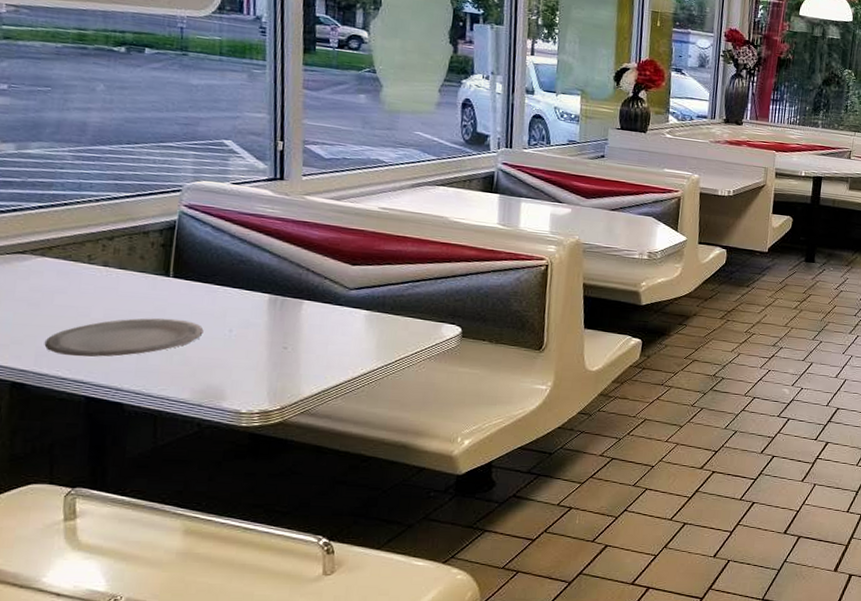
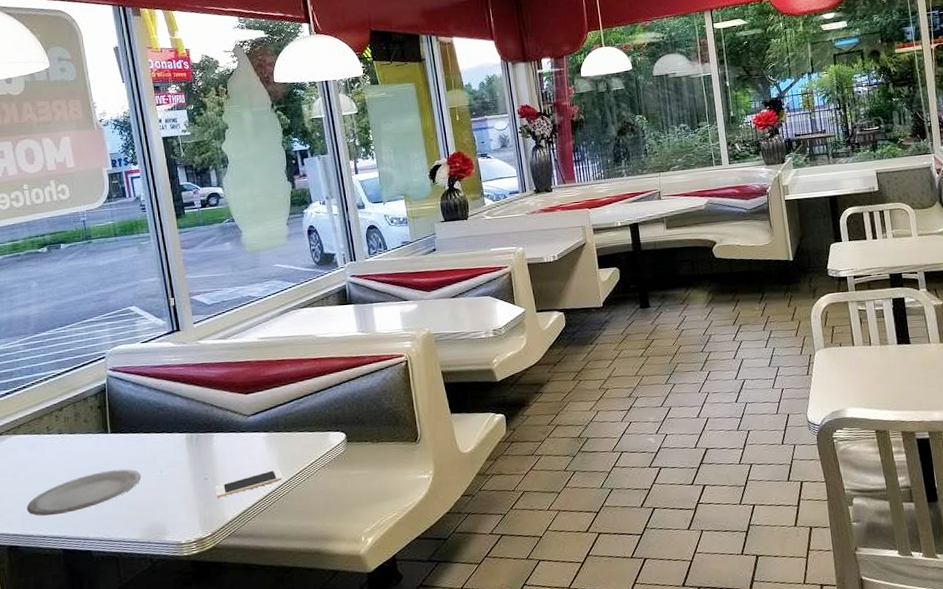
cell phone: none [294,351,379,371] -> present [214,468,283,498]

